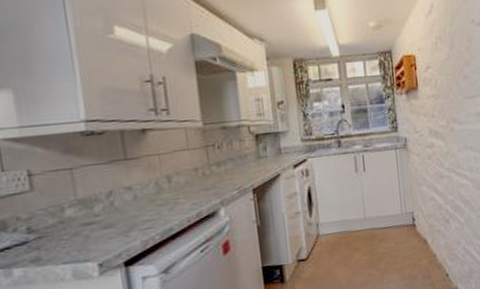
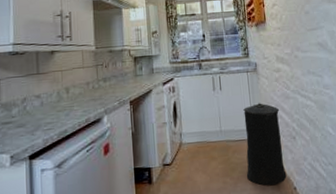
trash can: none [391,184,439,275] -> present [243,103,287,186]

